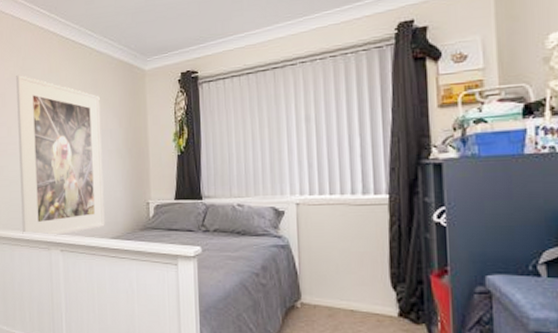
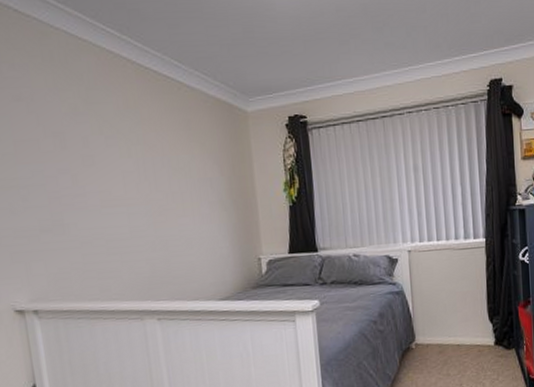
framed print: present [16,74,105,236] -> none [78,108,211,305]

